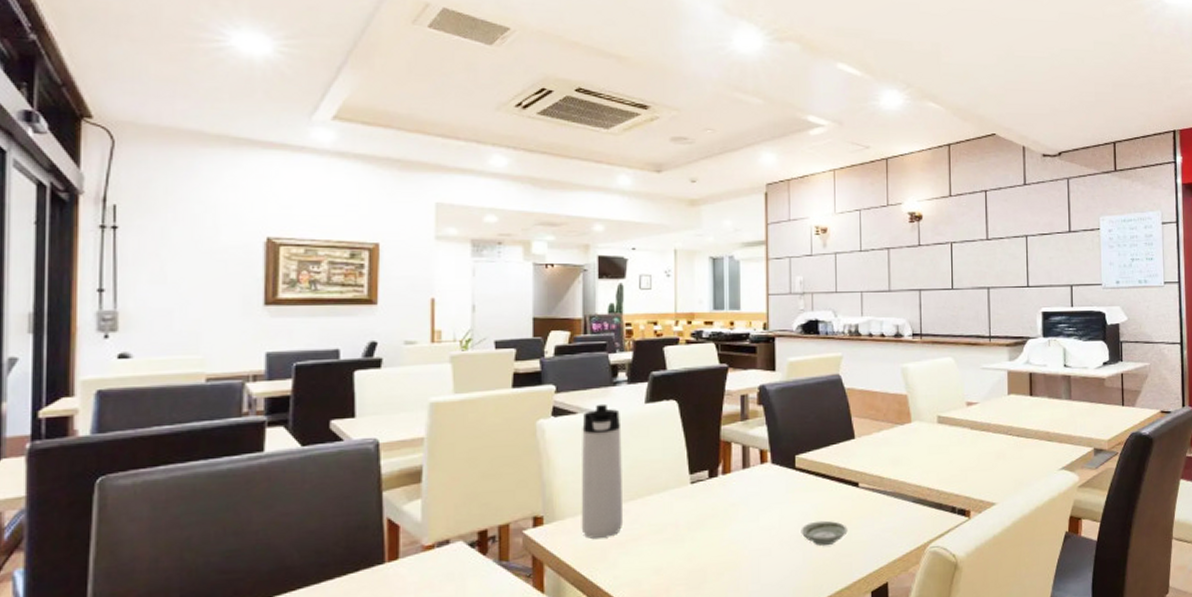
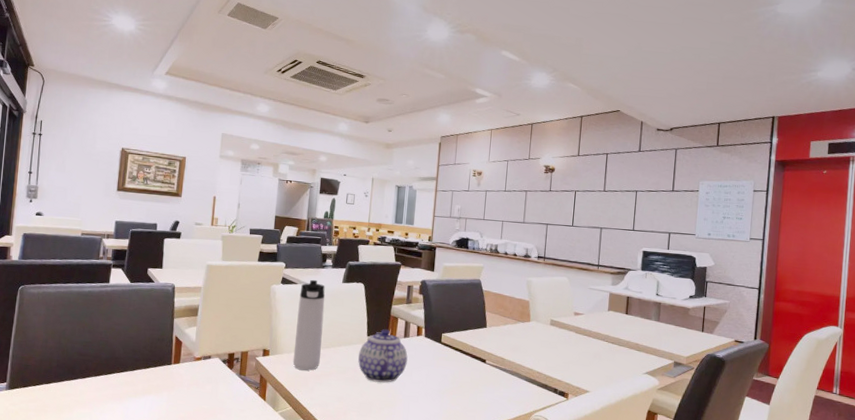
teapot: none [680,460,750,538] -> present [358,328,408,383]
saucer: present [801,520,848,546] -> none [440,382,475,401]

